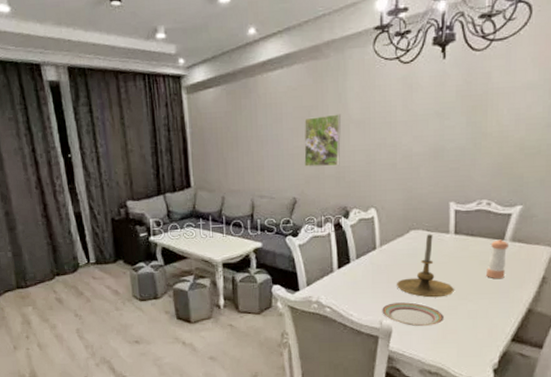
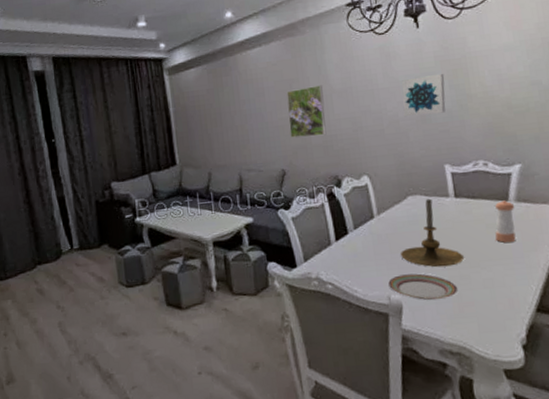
wall art: none [418,110,463,152] -> present [402,74,446,117]

